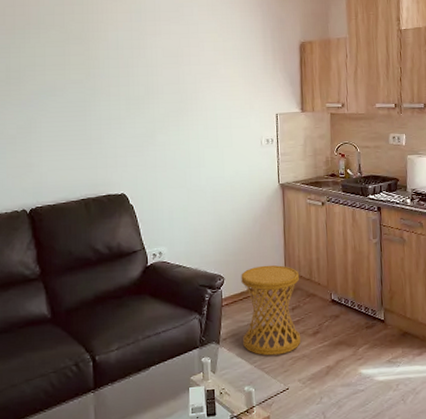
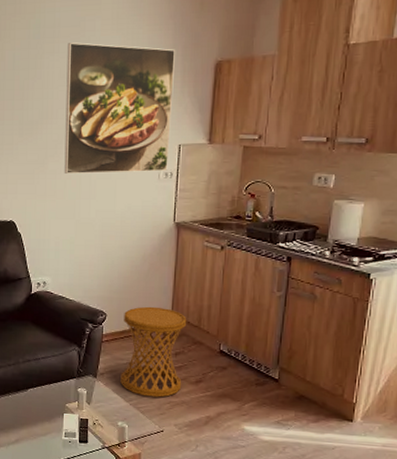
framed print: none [168,25,269,145] -> present [64,42,176,173]

